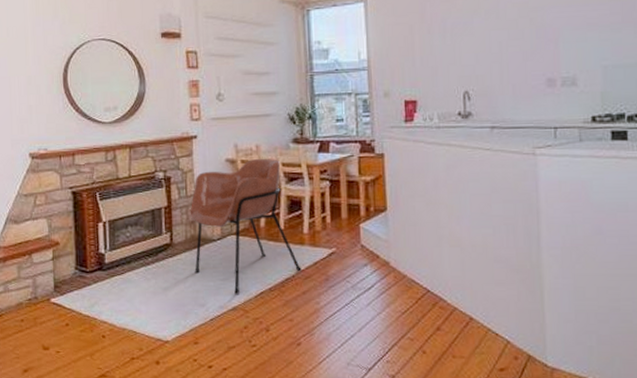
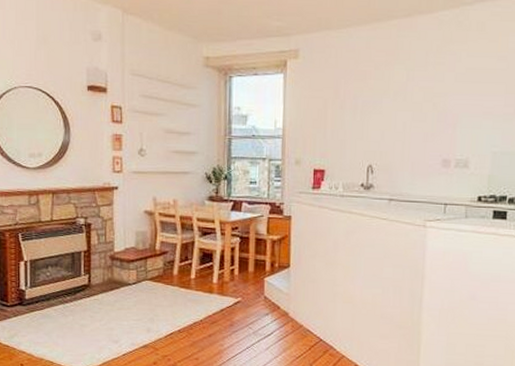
armchair: present [191,158,301,294] -> none [109,212,209,334]

